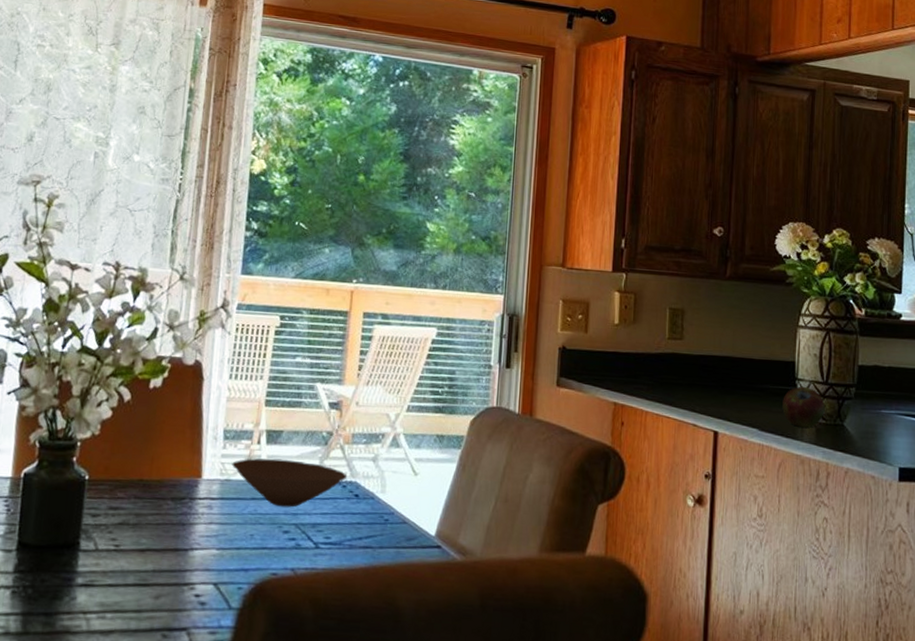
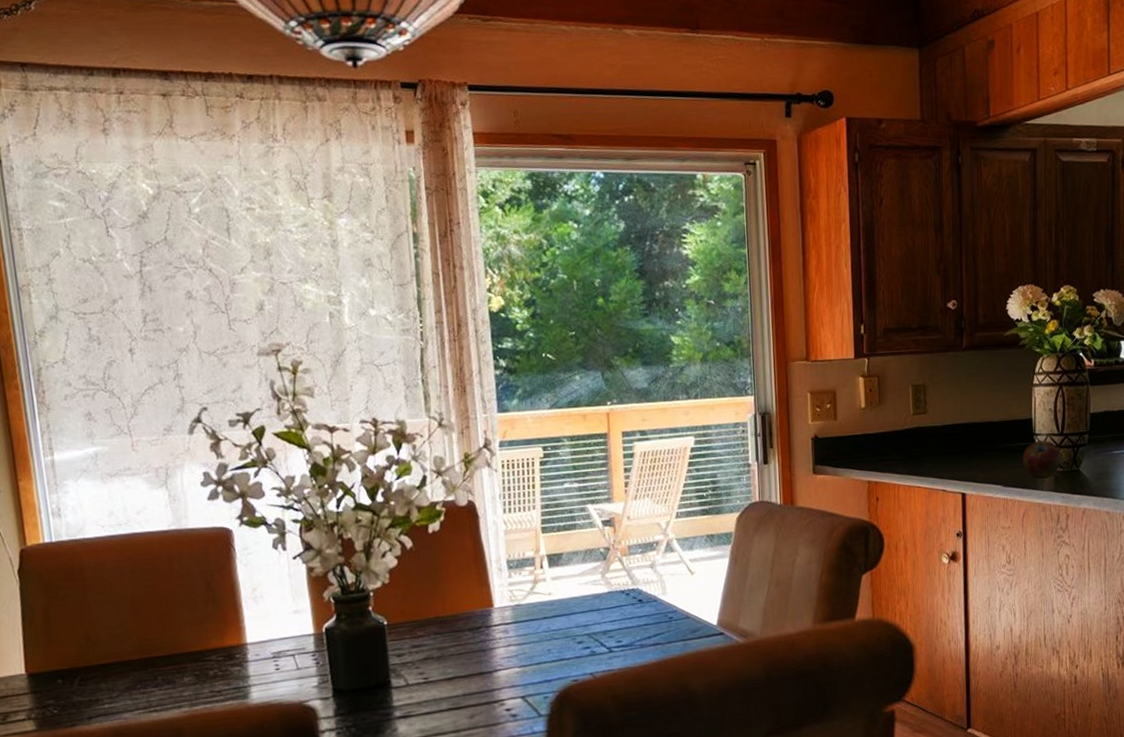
bowl: present [232,458,348,507] -> none [519,578,629,621]

